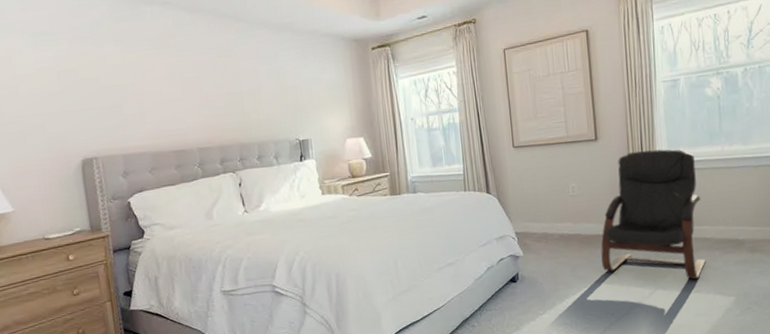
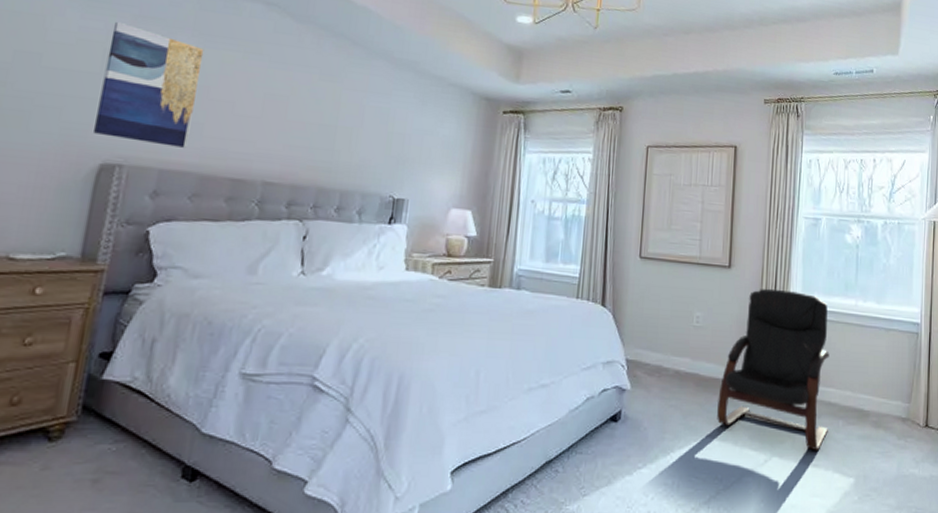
wall art: none [58,47,137,138] -> present [94,21,204,148]

